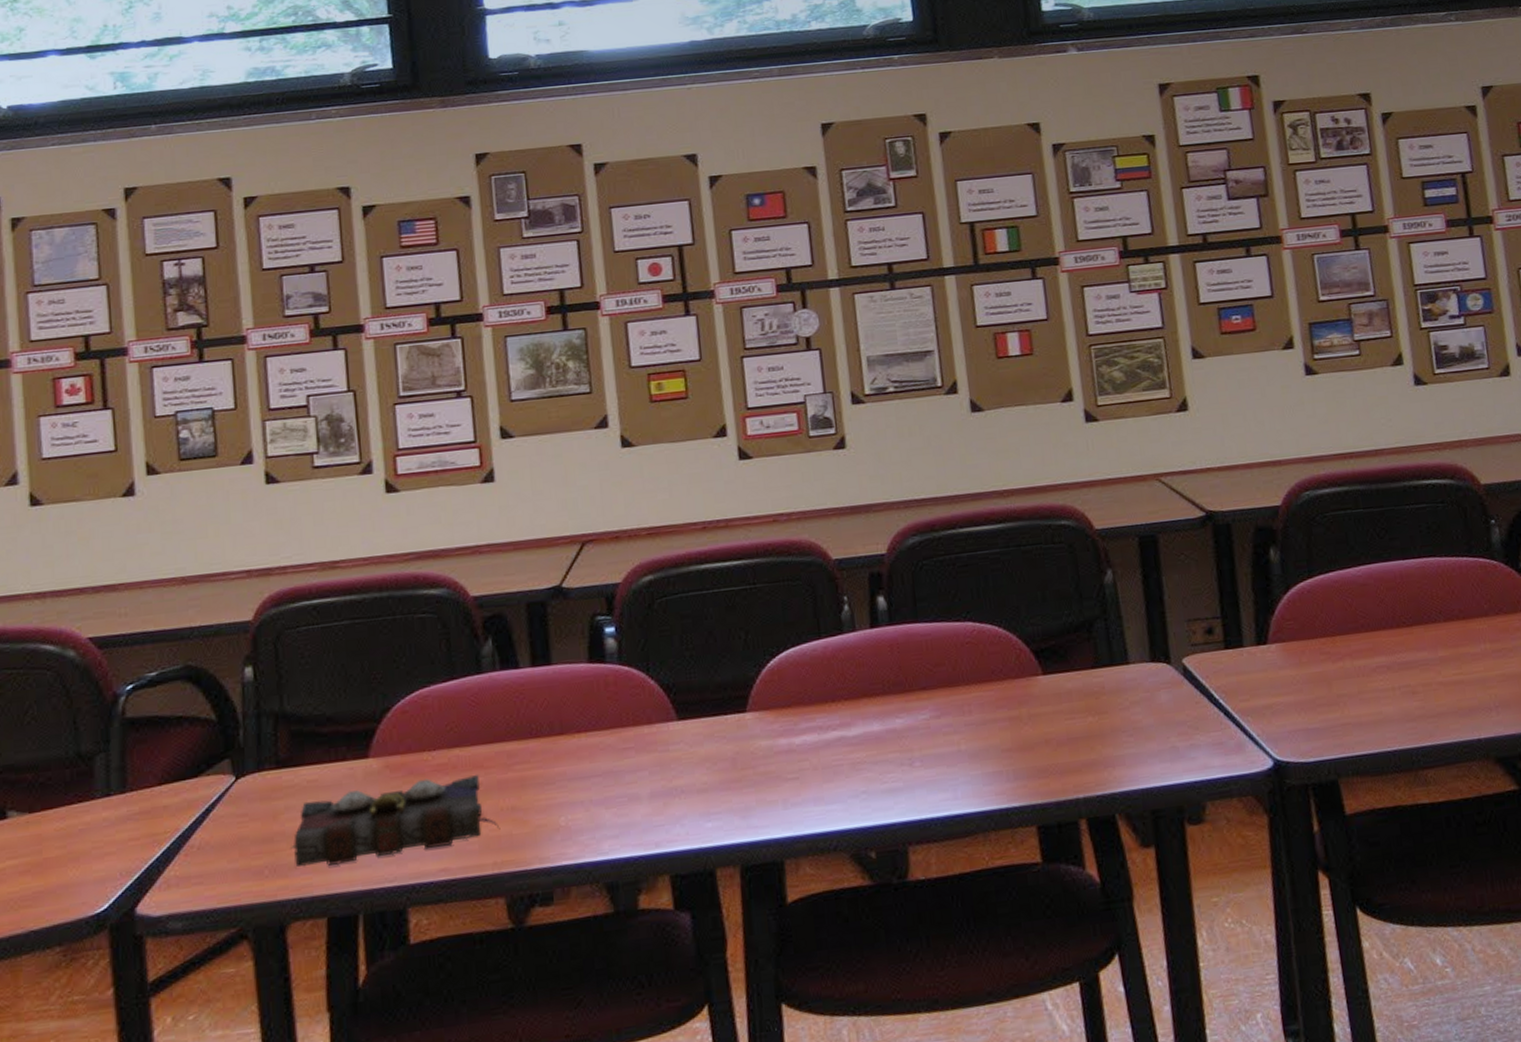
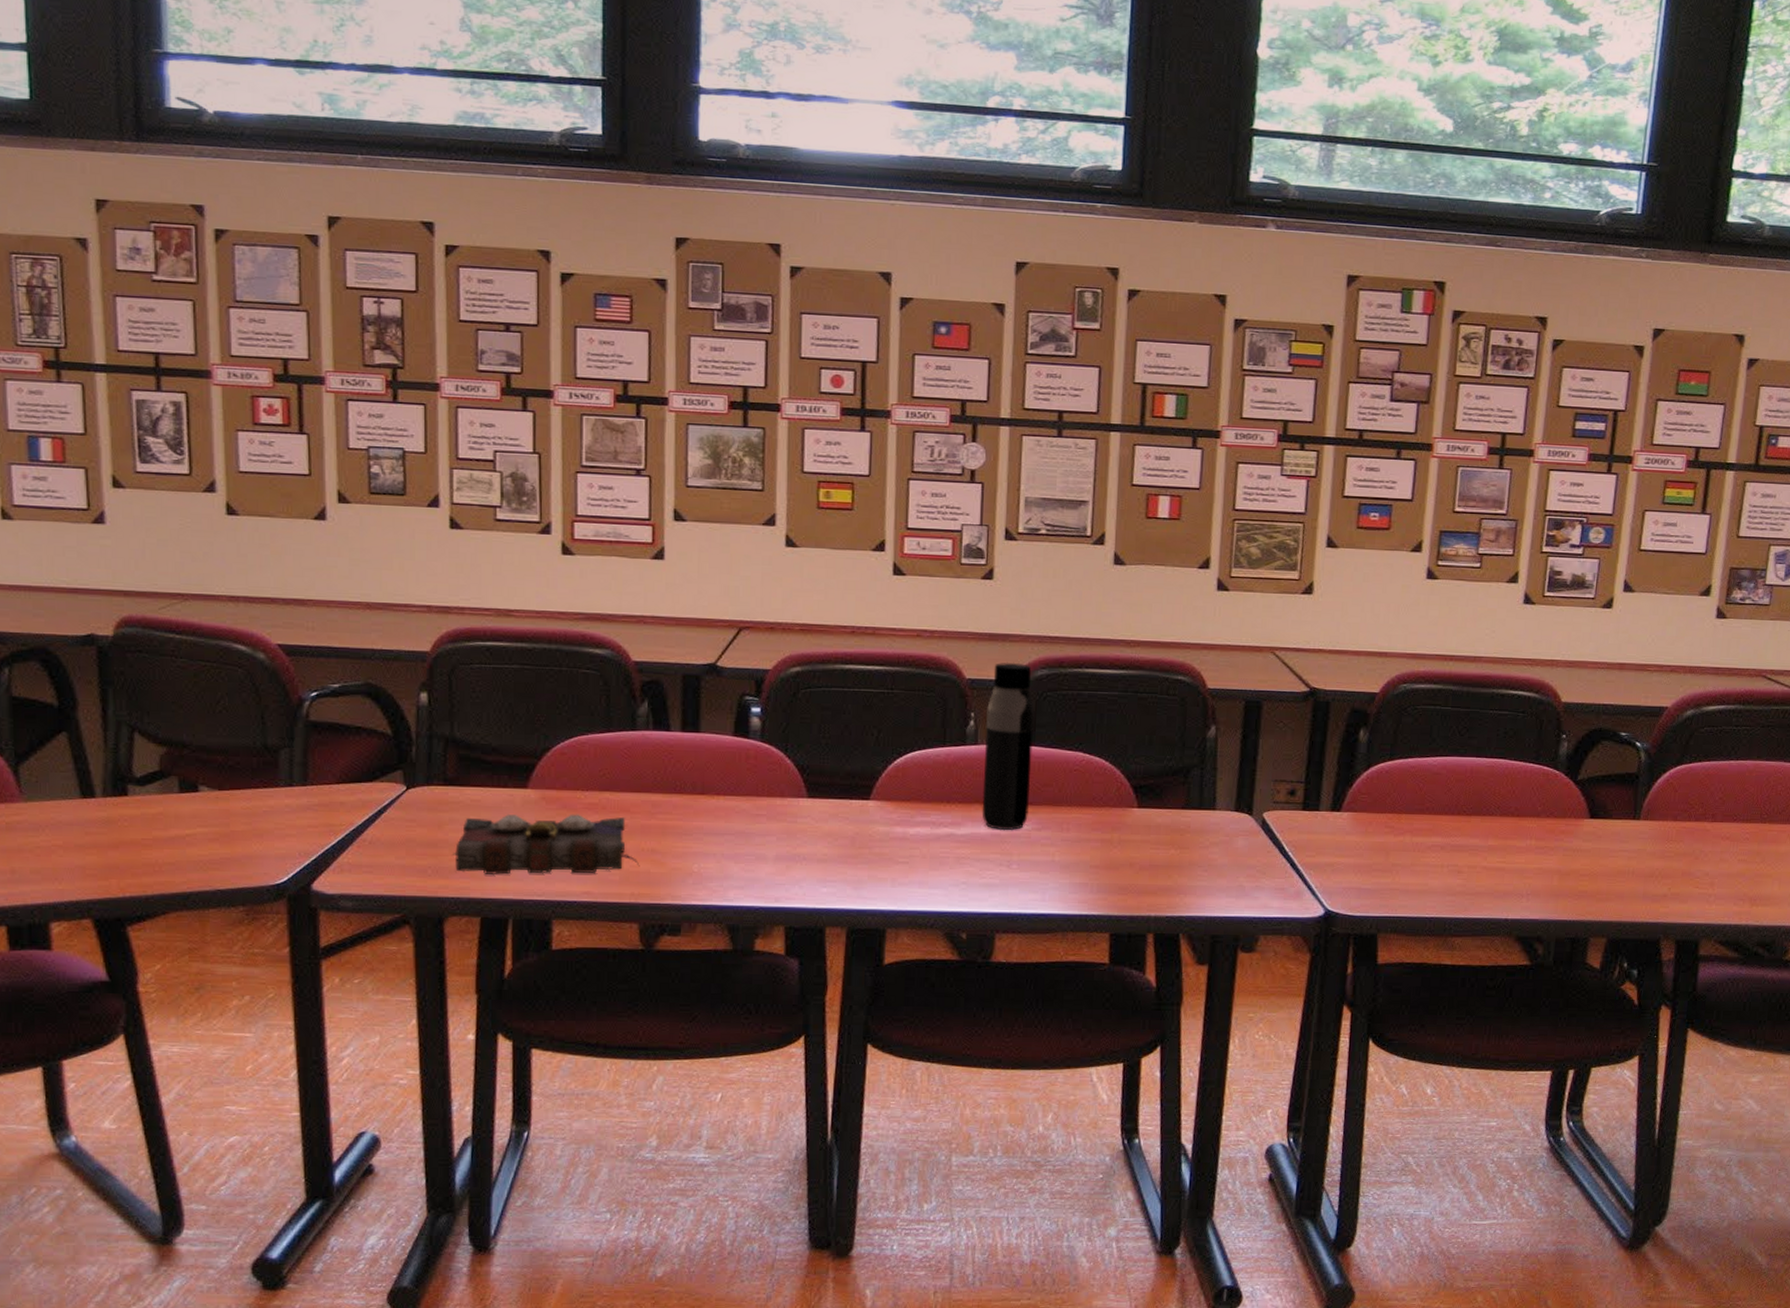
water bottle: none [860,533,924,725] -> present [982,662,1035,831]

